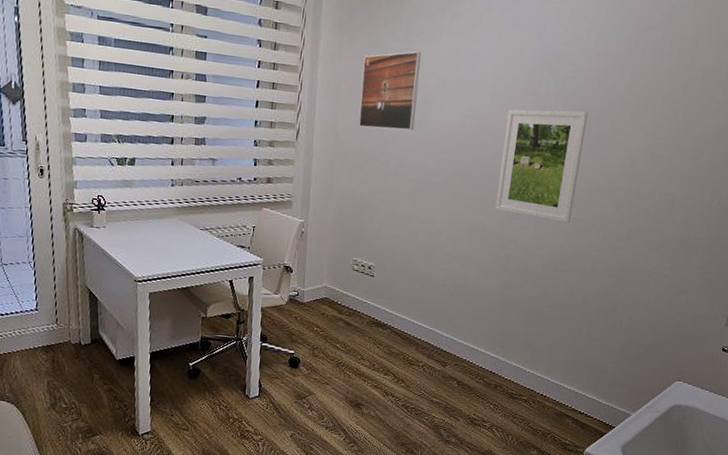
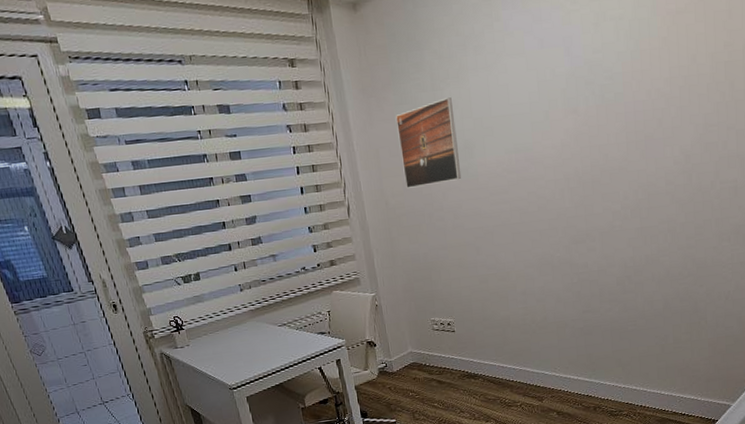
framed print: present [495,109,589,223] -> none [551,116,636,239]

